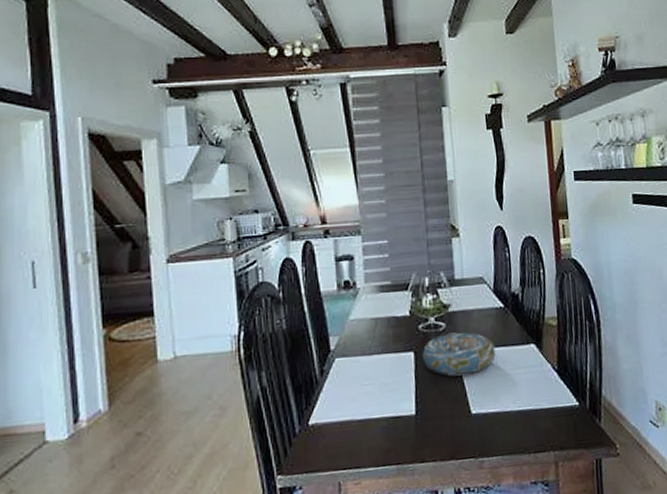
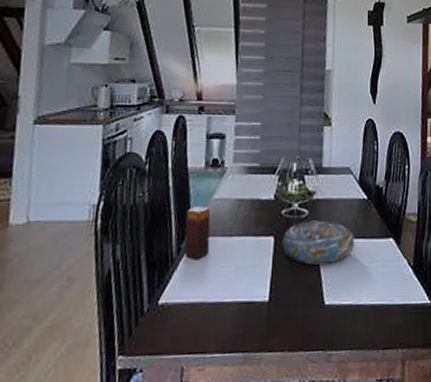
candle: none [325,328,352,381] -> present [184,205,211,260]

